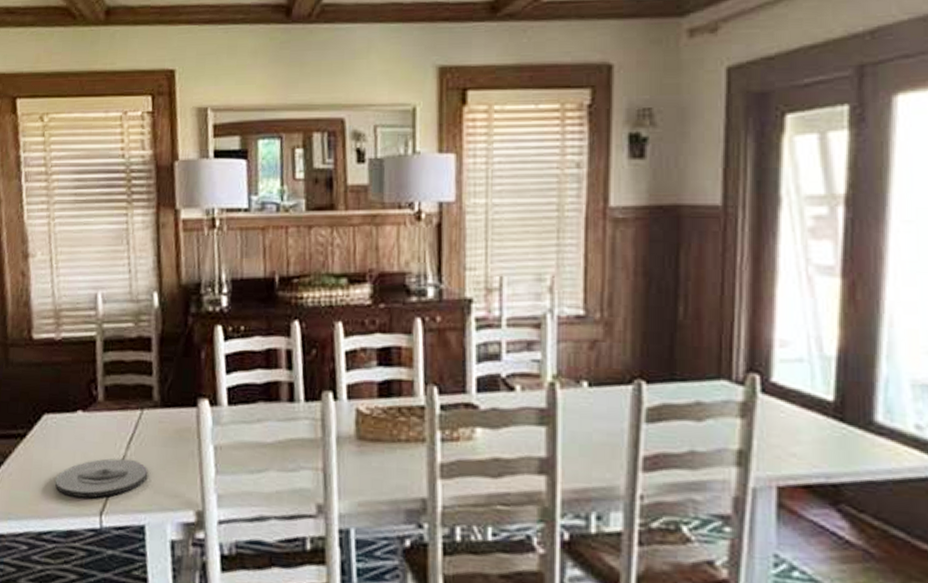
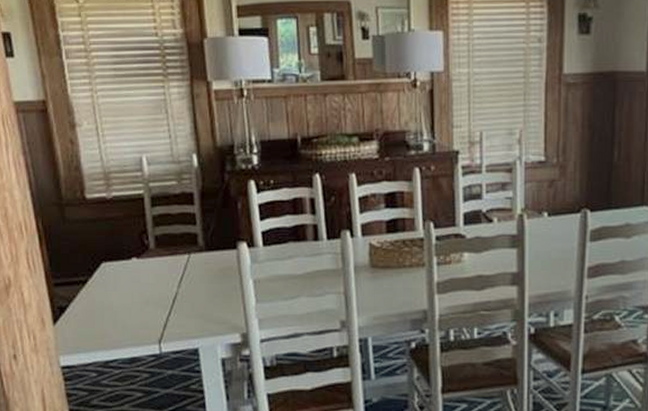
plate: present [55,458,148,498] -> none [116,295,198,330]

